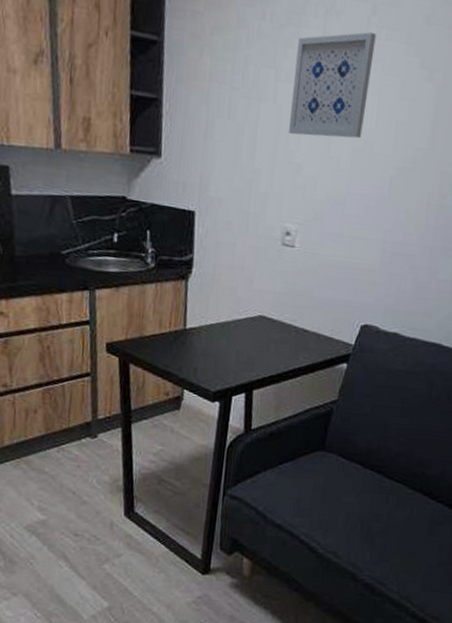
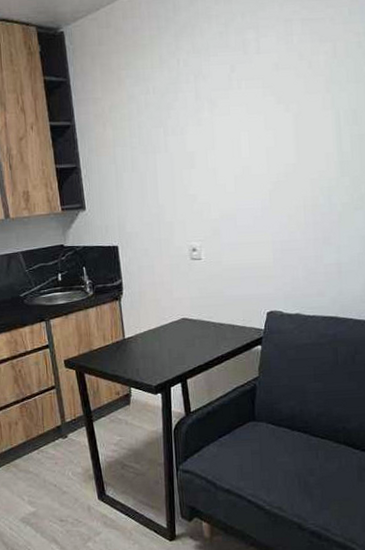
wall art: present [289,31,376,139] -> none [177,84,240,173]

